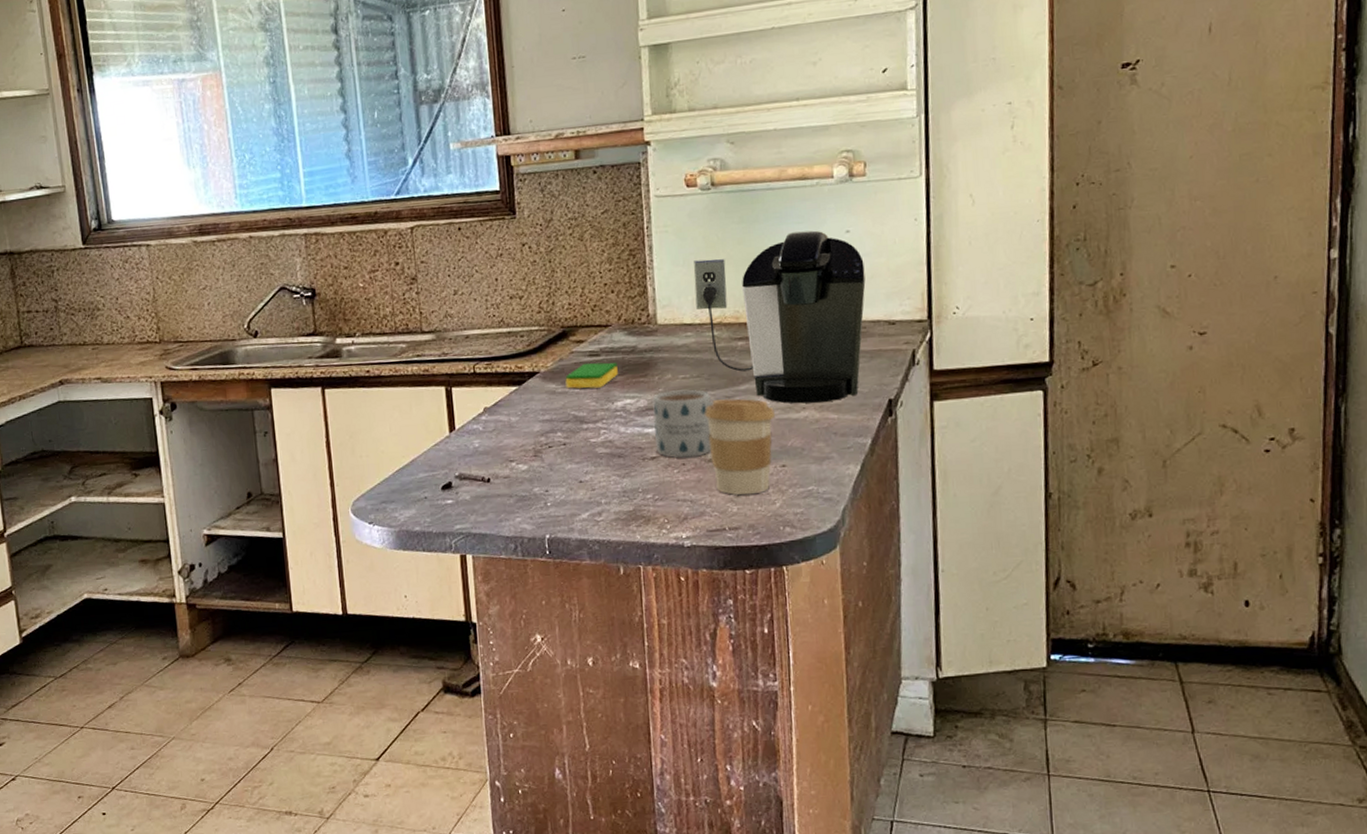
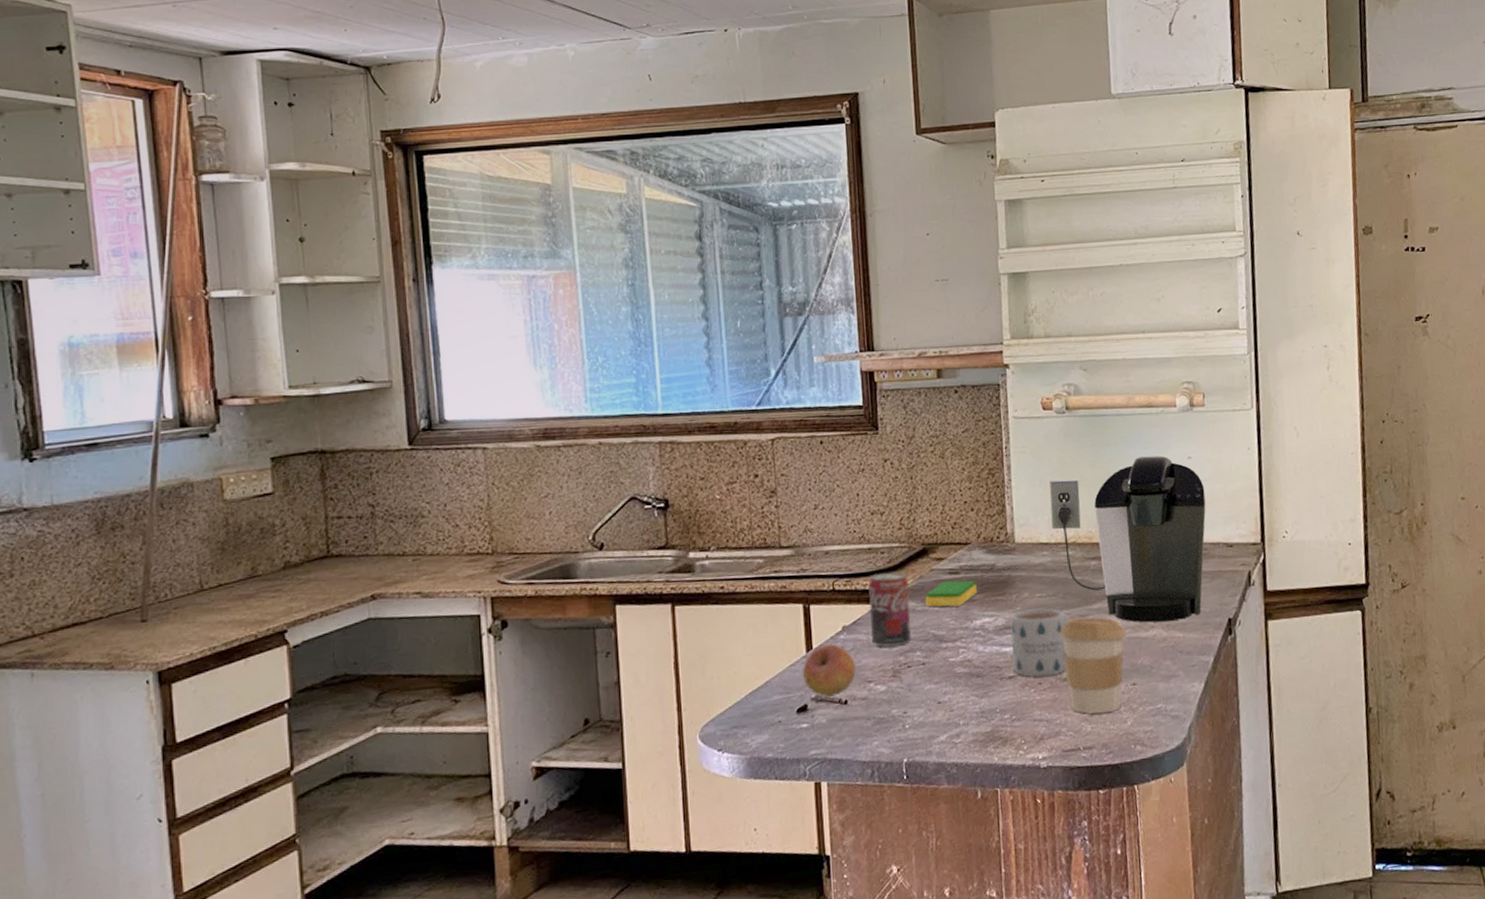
fruit: none [446,424,498,475] -> present [803,643,857,697]
soda can: none [508,355,552,429] -> present [868,572,911,648]

